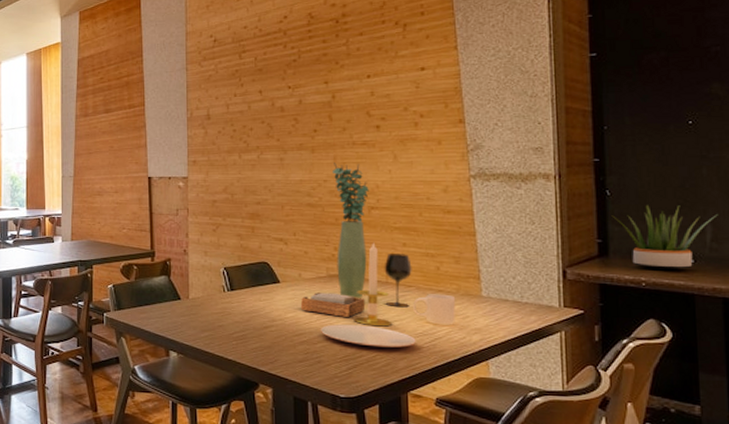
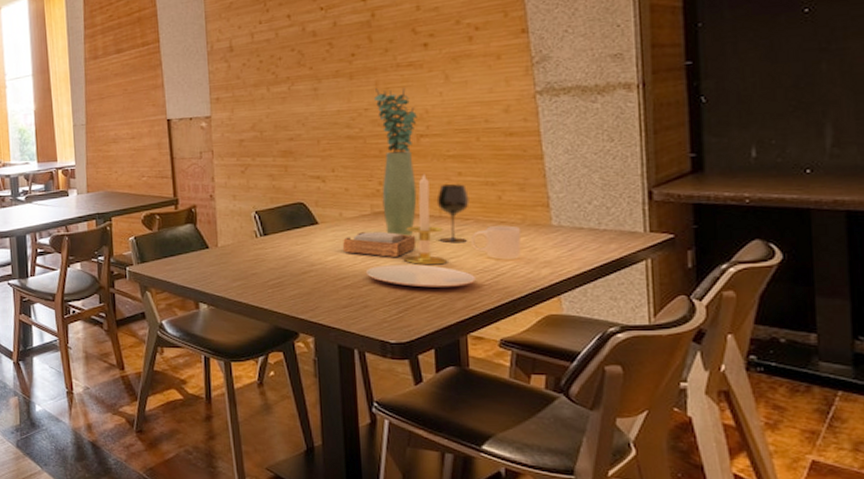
potted plant: present [611,204,718,271] -> none [707,108,841,185]

